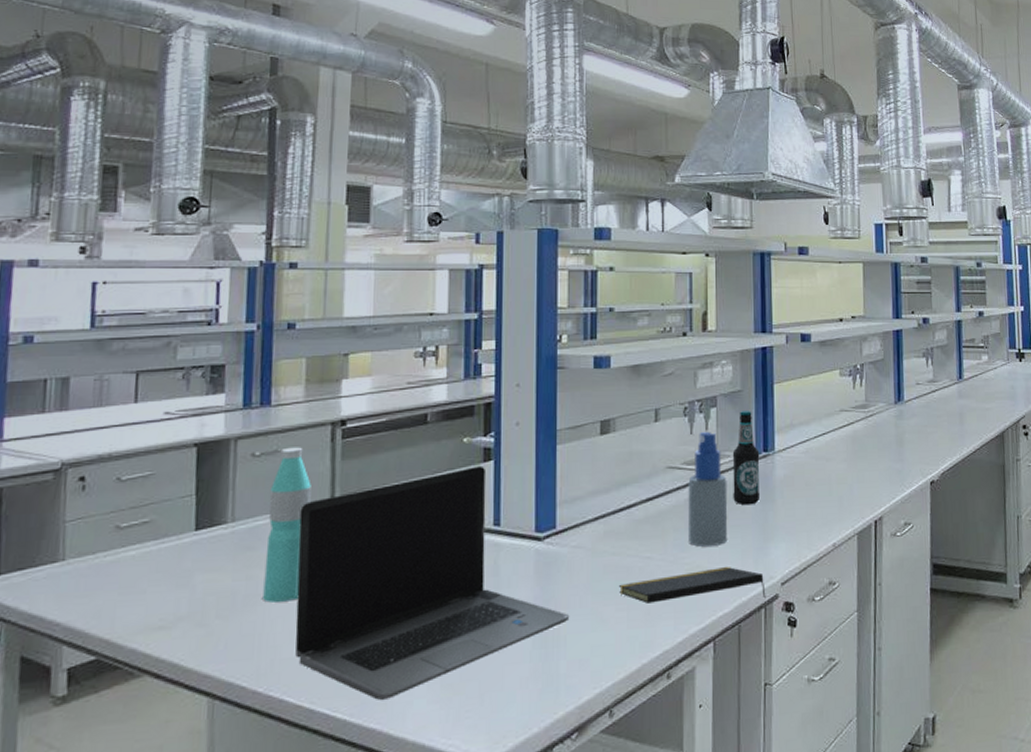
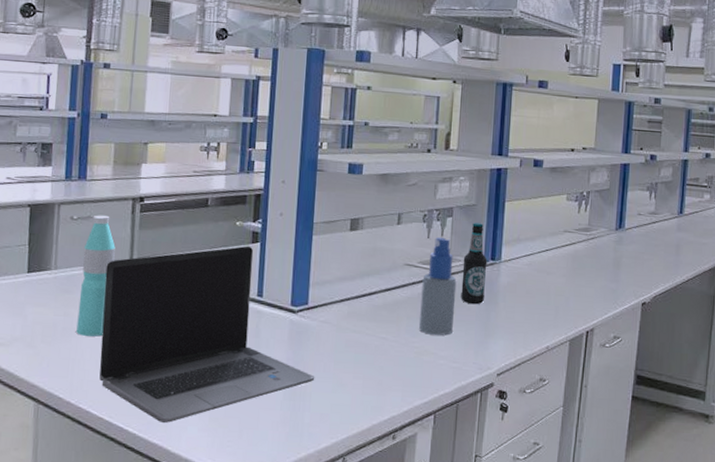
notepad: present [619,567,766,604] -> none [357,354,483,385]

